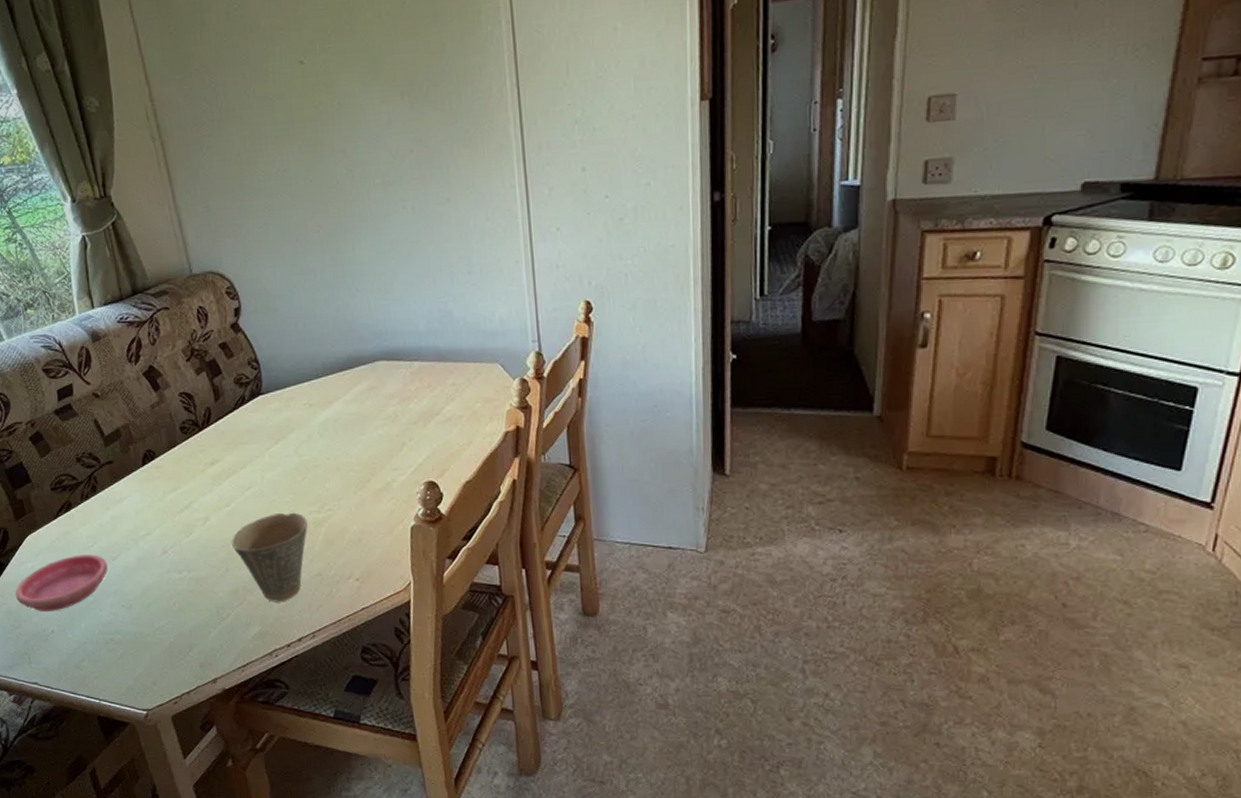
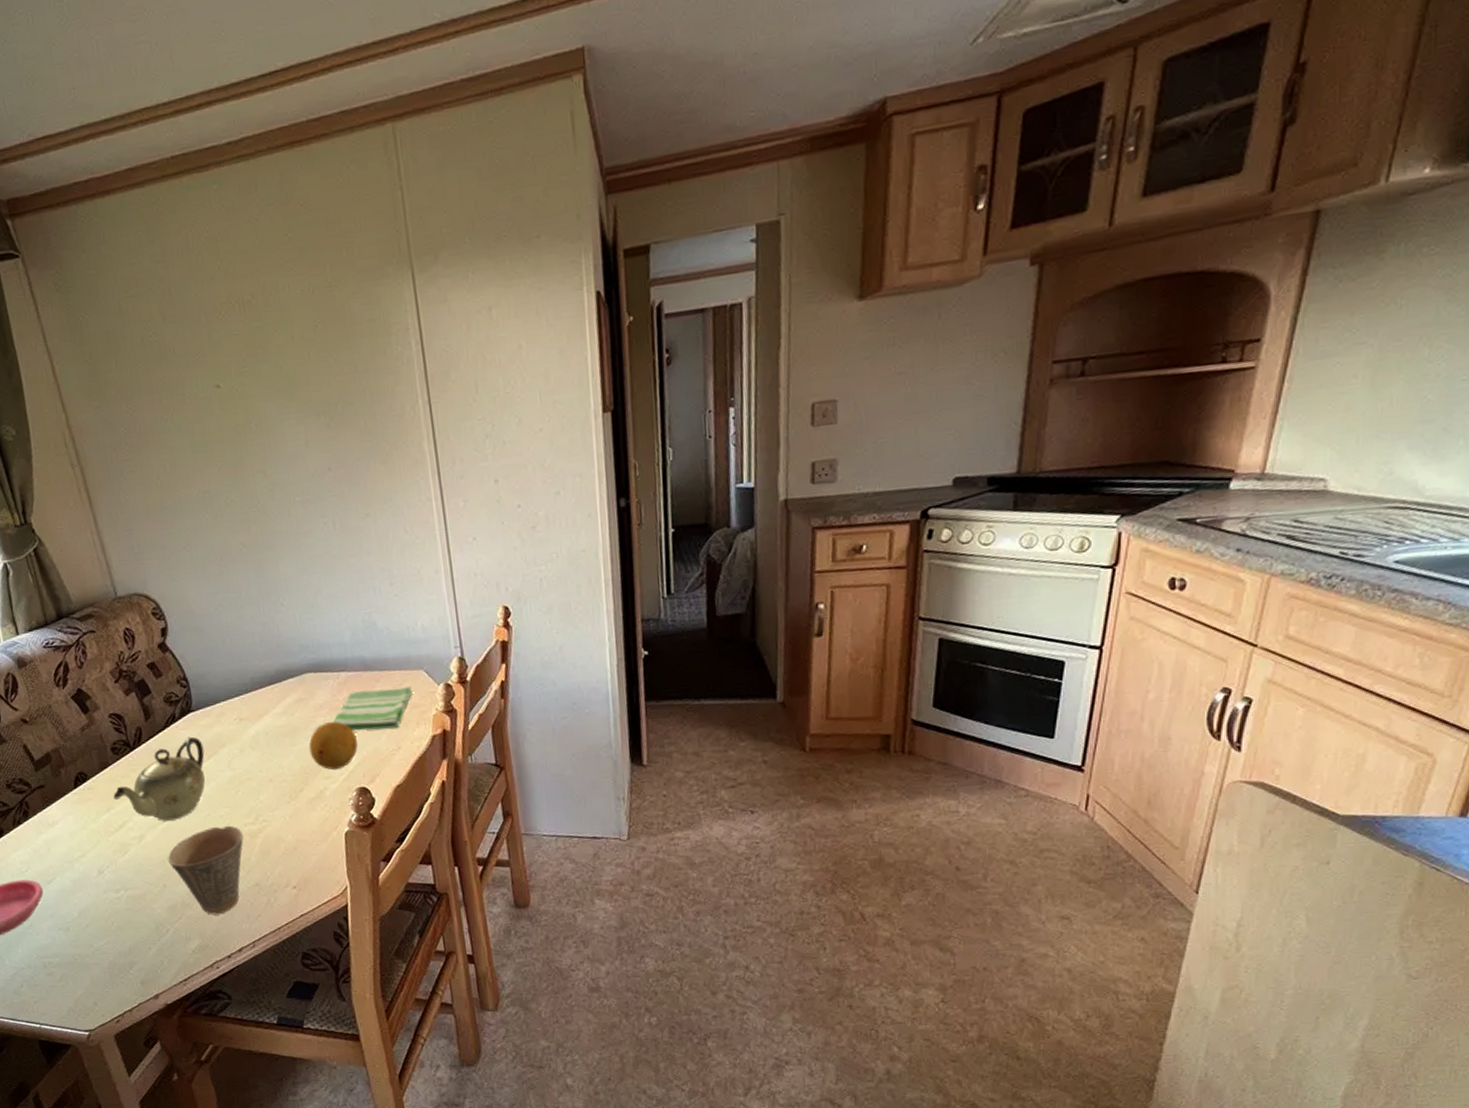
teapot: none [180,420,273,504] -> present [113,736,206,821]
fruit: none [378,412,428,461] -> present [309,721,358,770]
dish towel: none [402,380,487,423] -> present [332,687,413,732]

